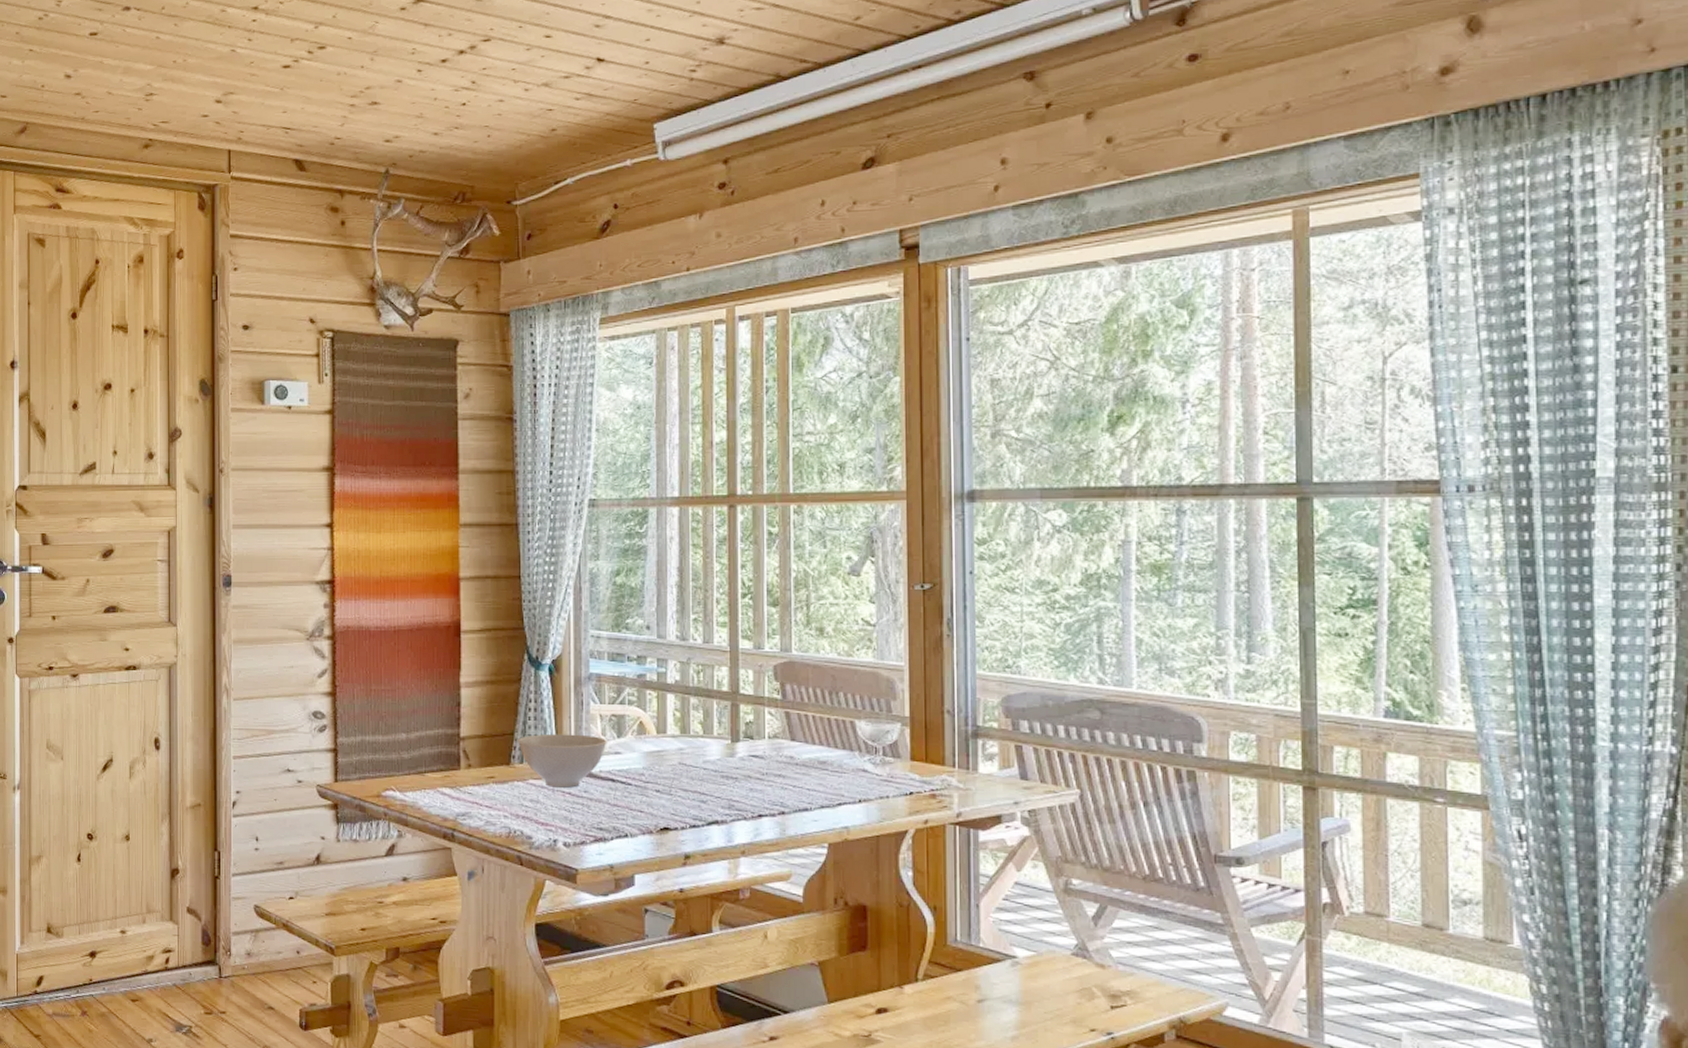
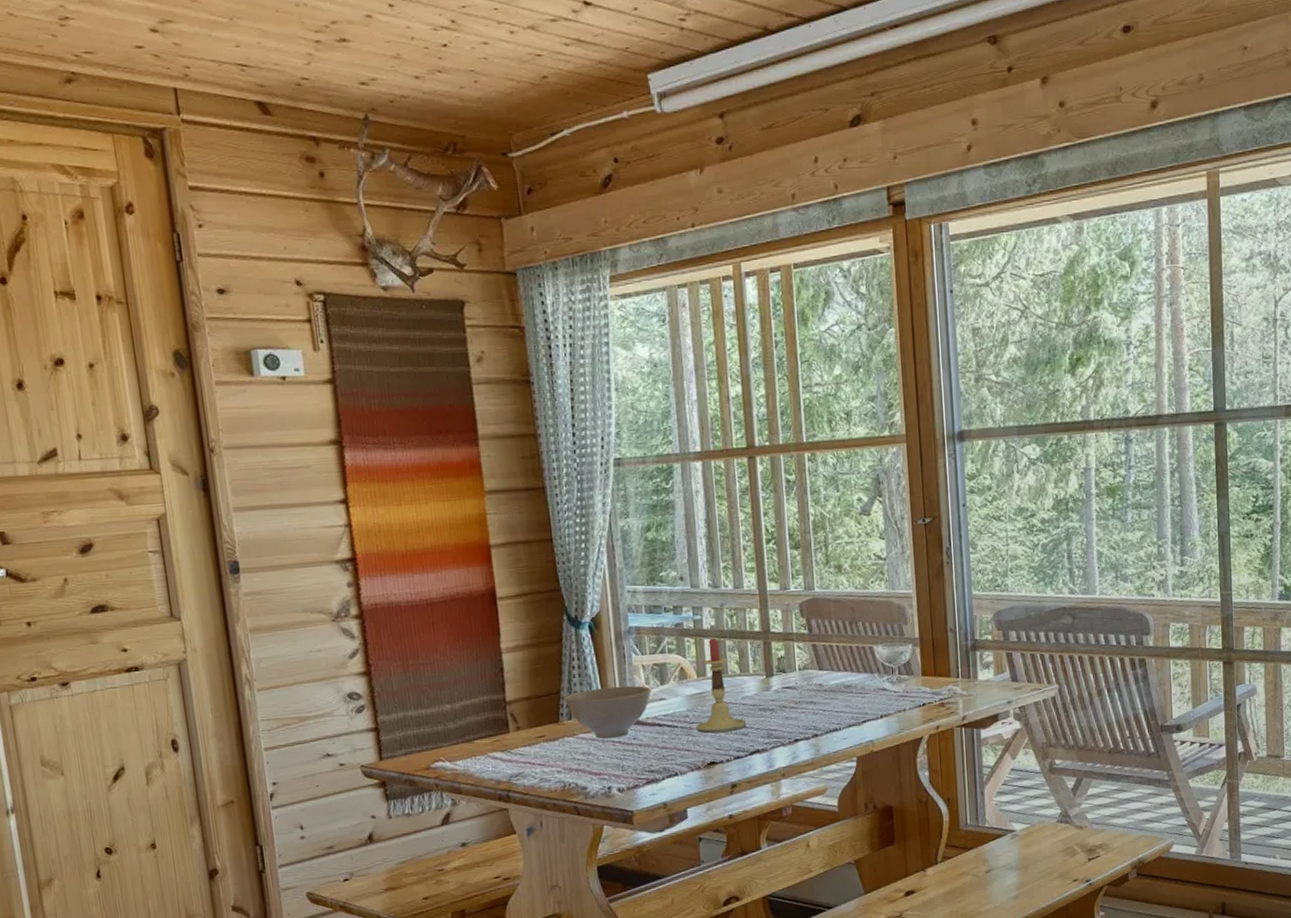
candlestick: none [651,693,707,797] -> present [696,638,747,734]

